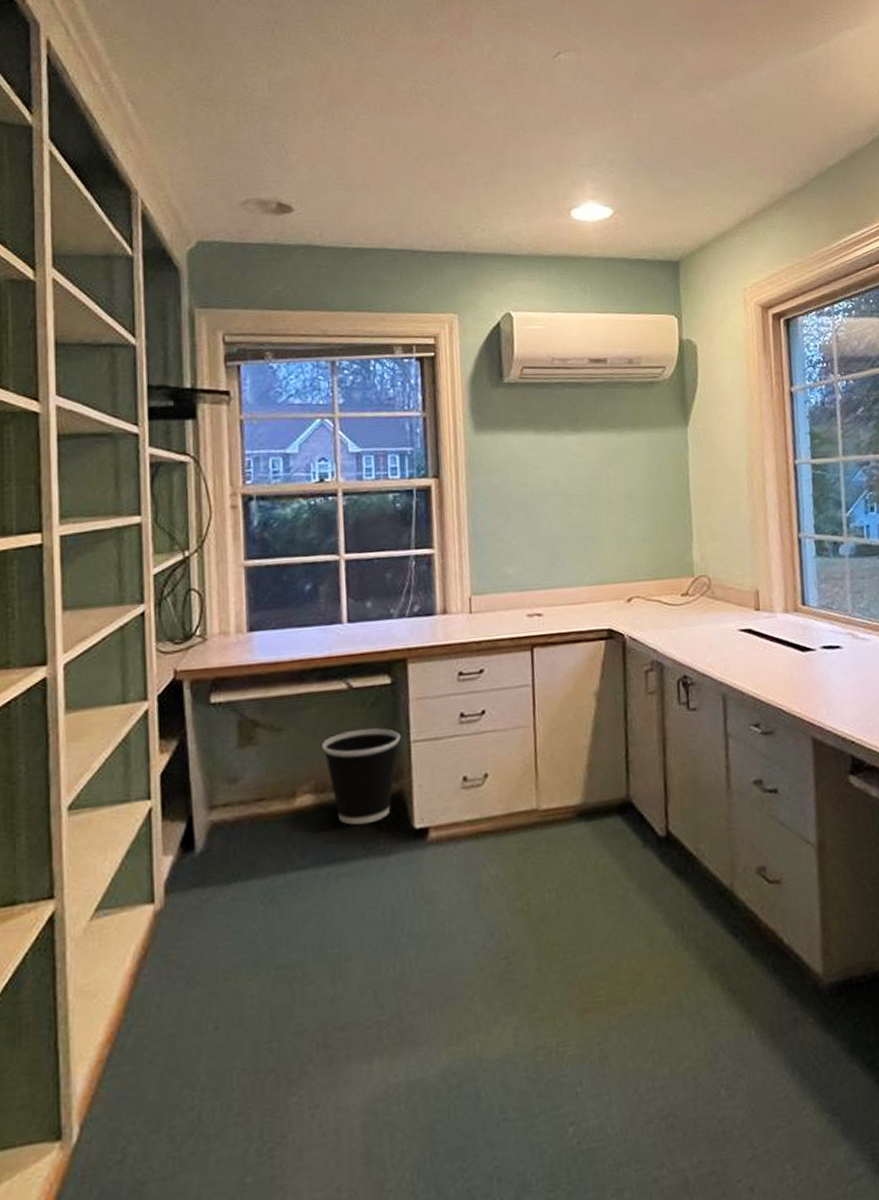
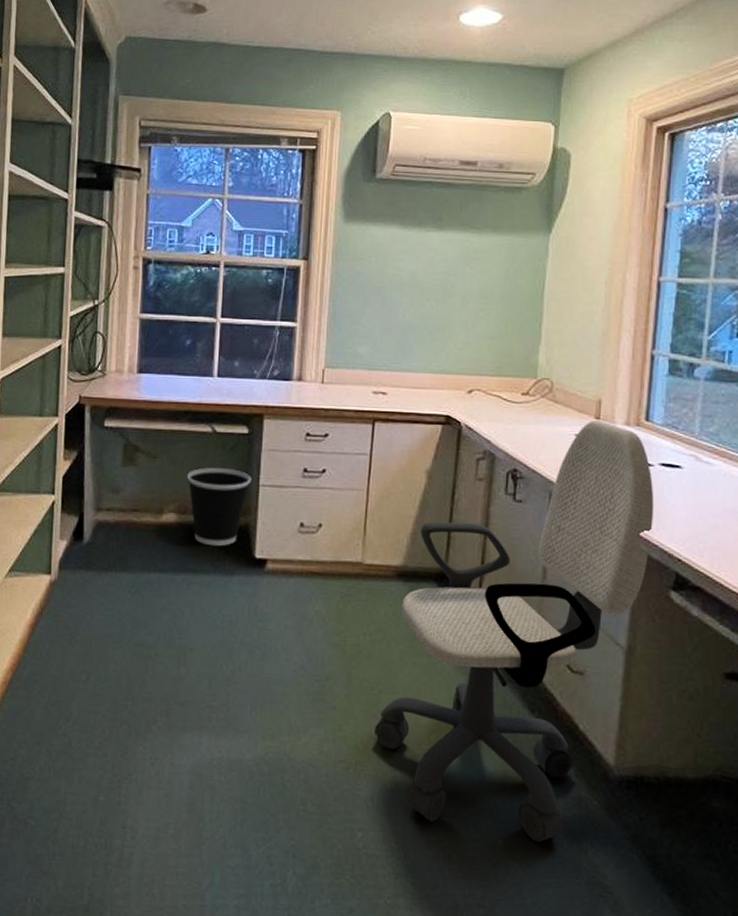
office chair: none [573,611,824,1091] -> present [375,420,654,843]

